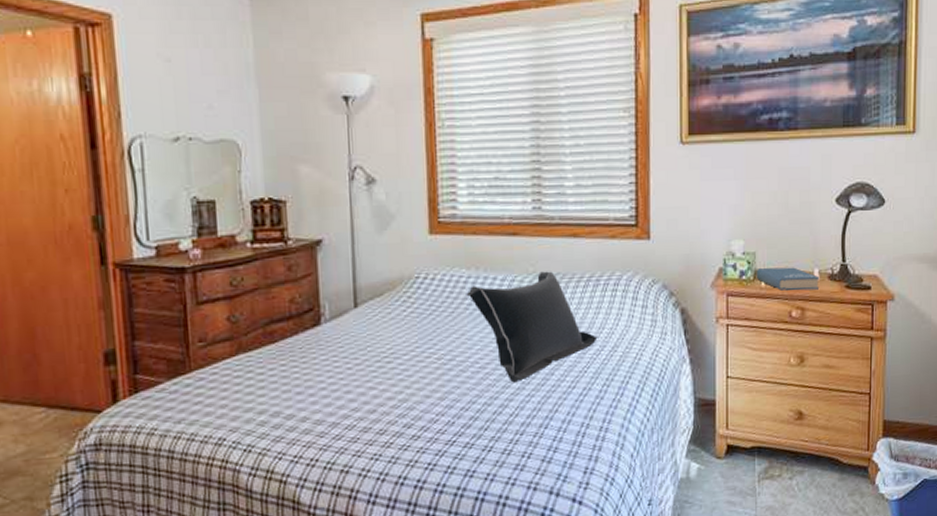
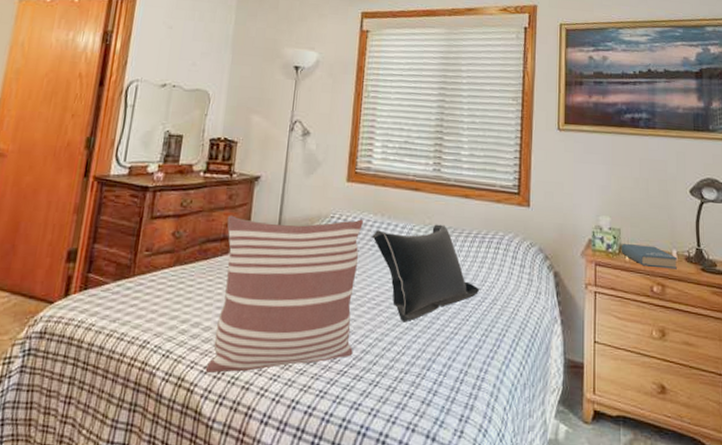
pillow: none [290,276,460,463] -> present [205,215,363,374]

